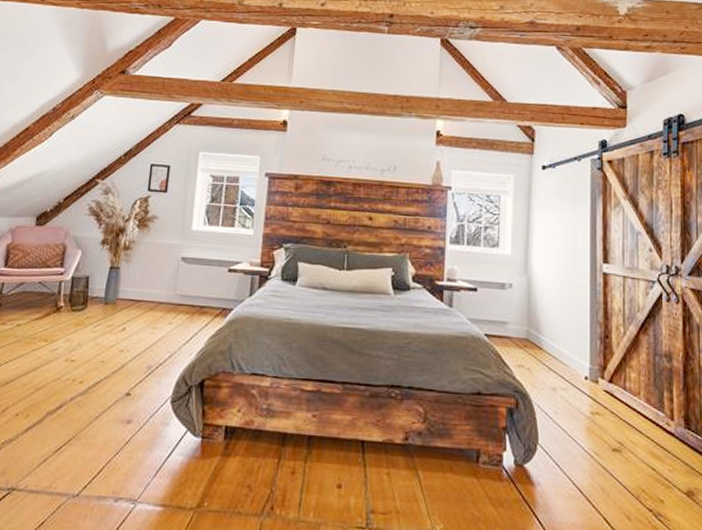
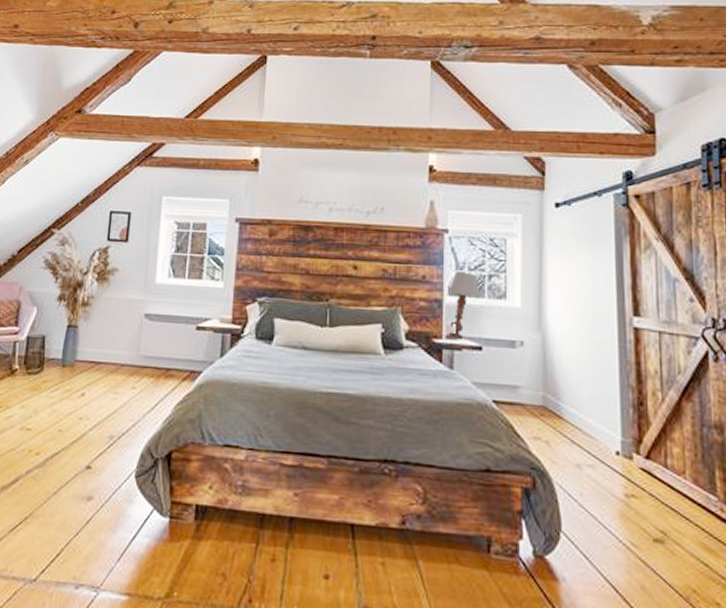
table lamp: none [448,223,476,281] -> present [448,271,479,339]

